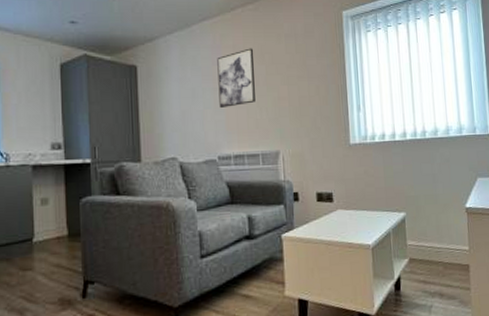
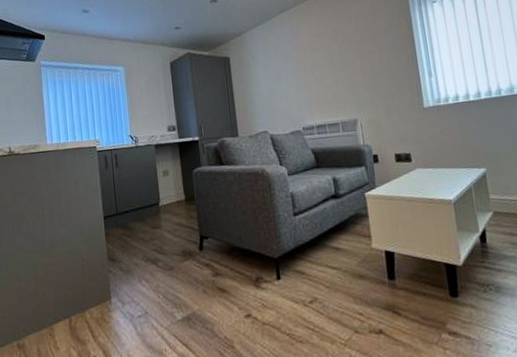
wall art: present [217,48,255,108] -> none [295,31,332,85]

